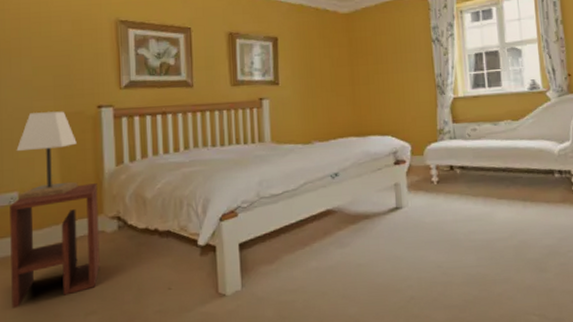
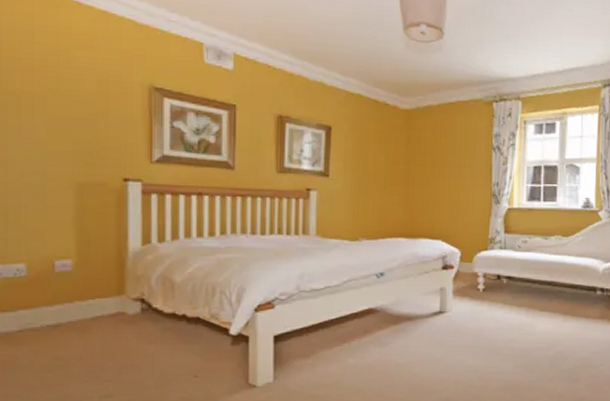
side table: present [10,183,100,309] -> none [15,262,120,387]
lamp: present [16,111,78,199] -> none [24,179,97,272]

